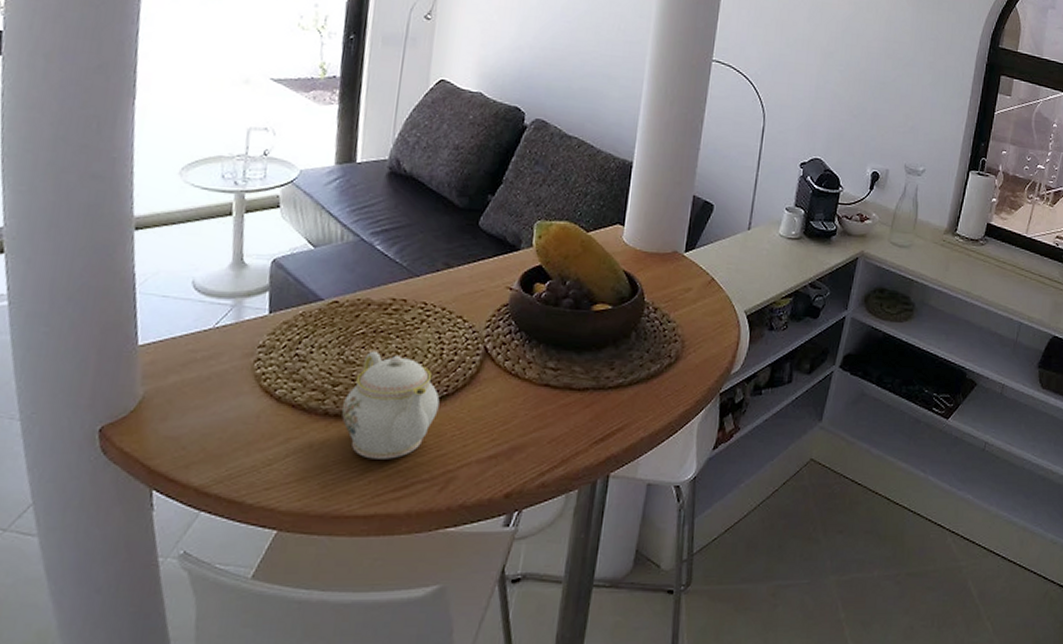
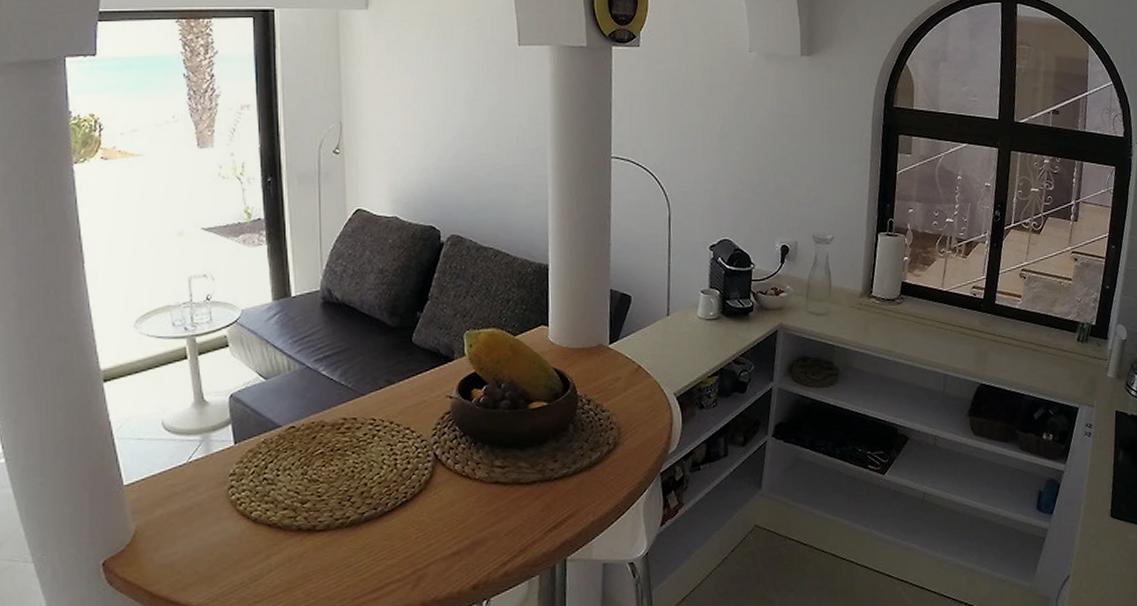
teapot: present [341,351,440,459] -> none [312,467,400,566]

